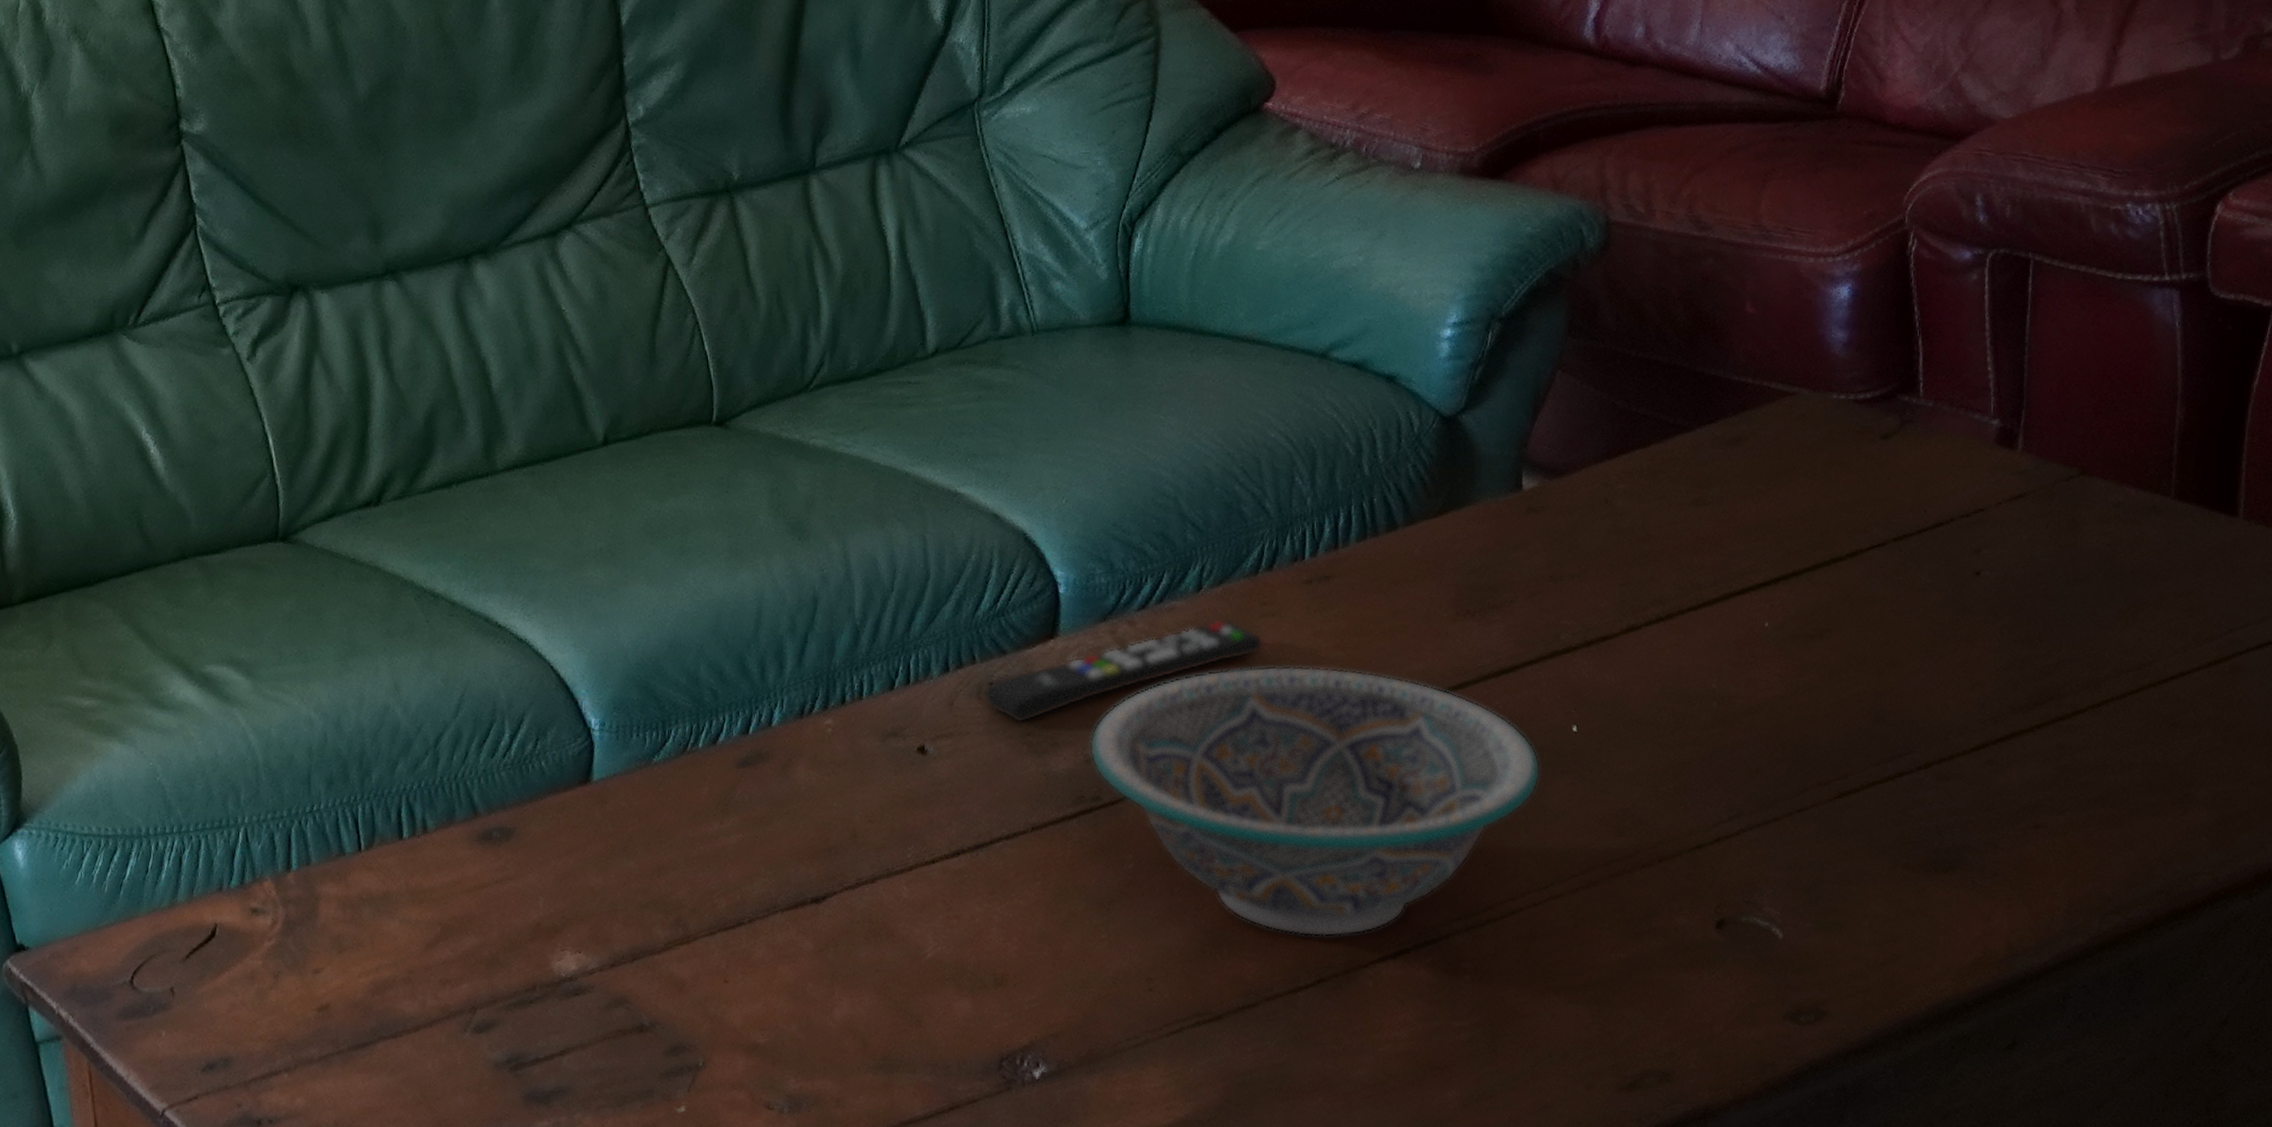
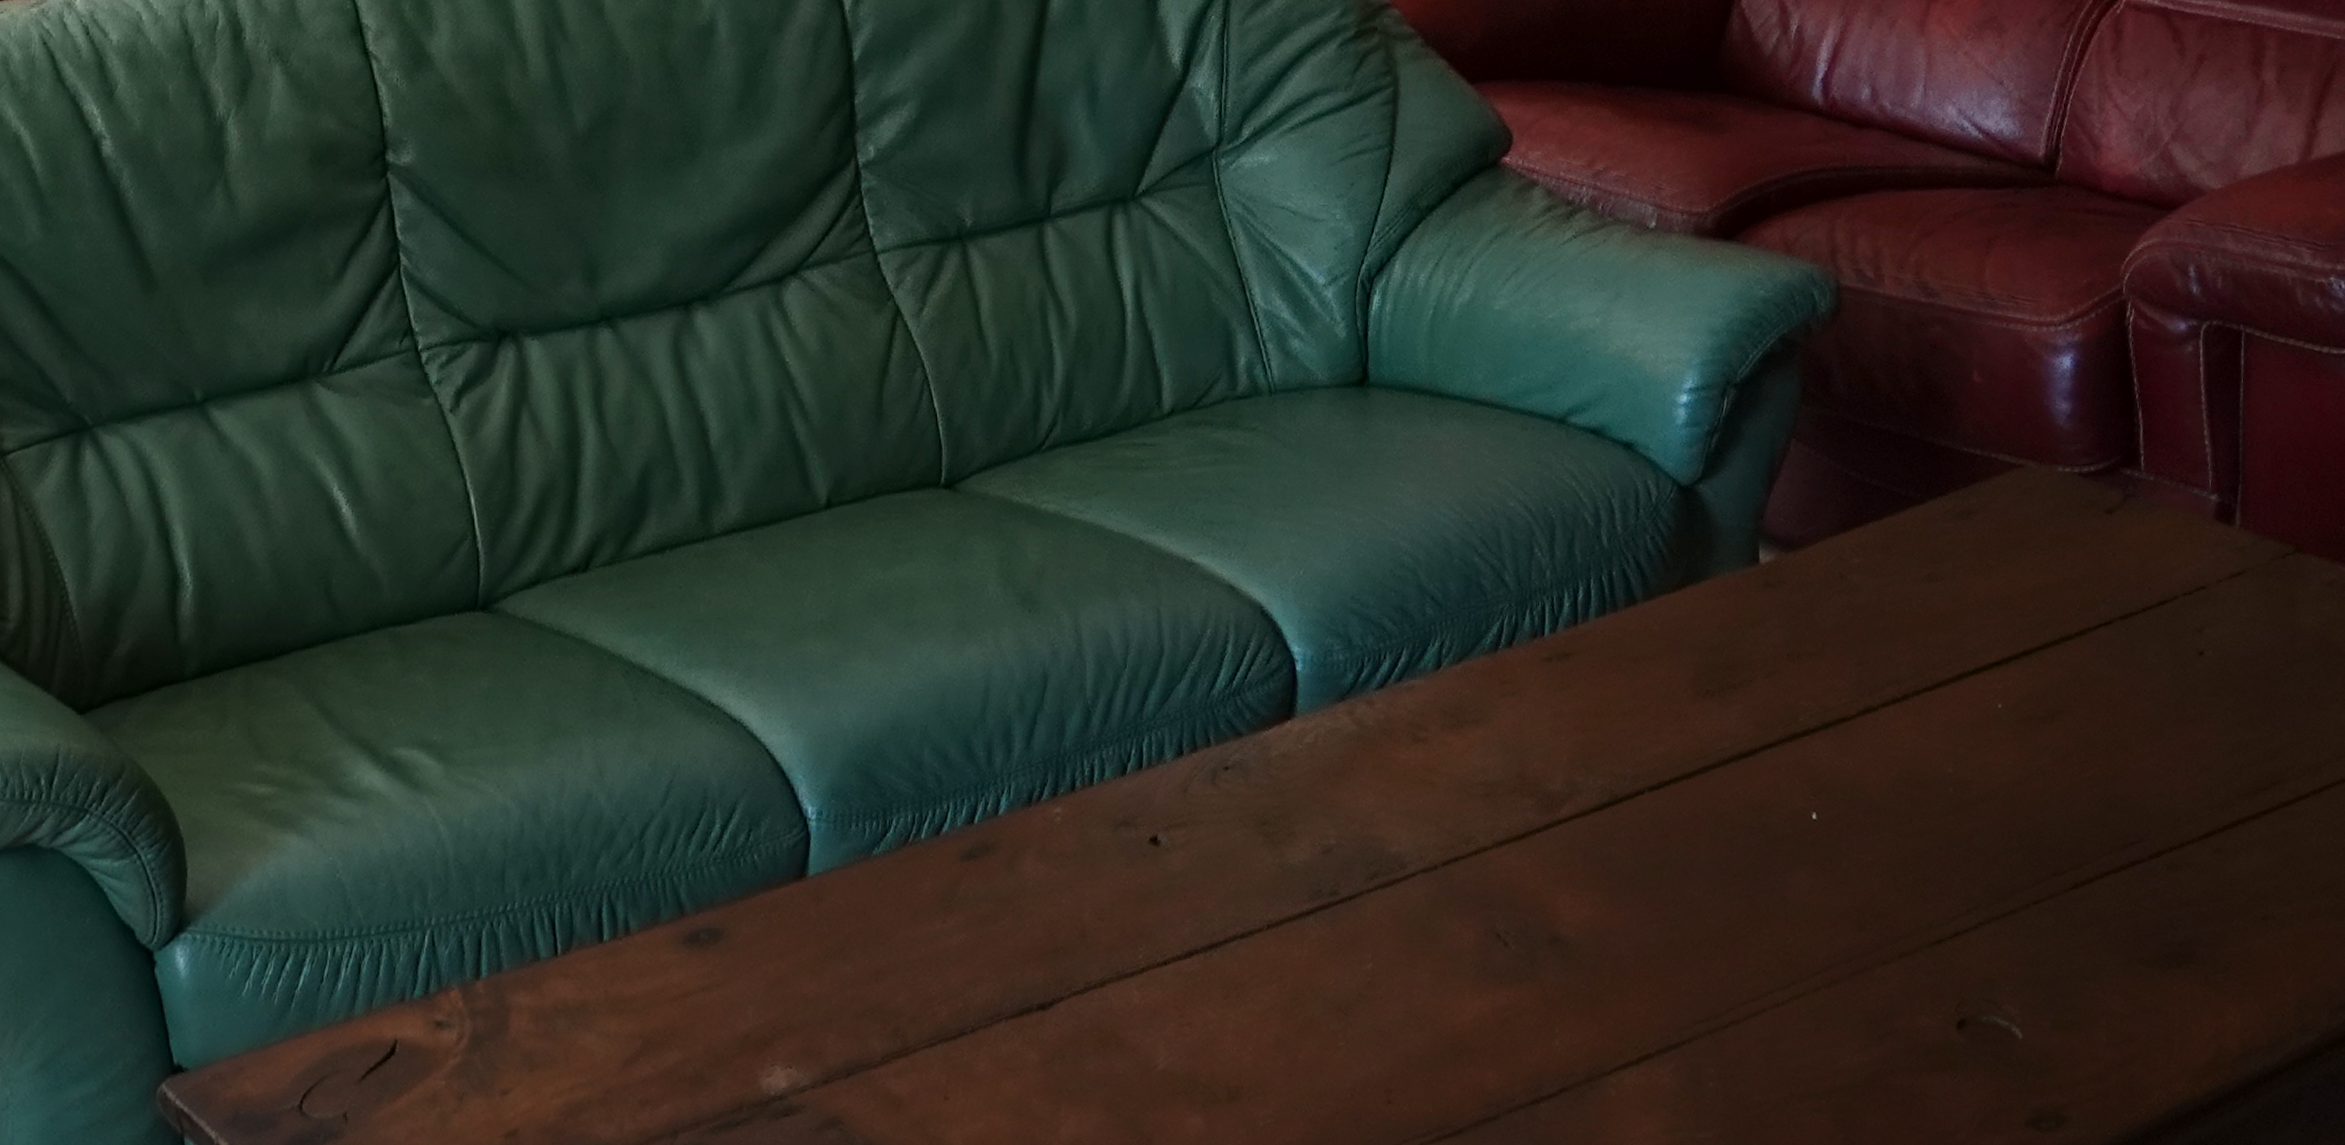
remote control: present [982,619,1264,724] -> none [1217,698,1504,812]
bowl: present [1089,666,1541,938] -> none [1327,749,1781,1043]

